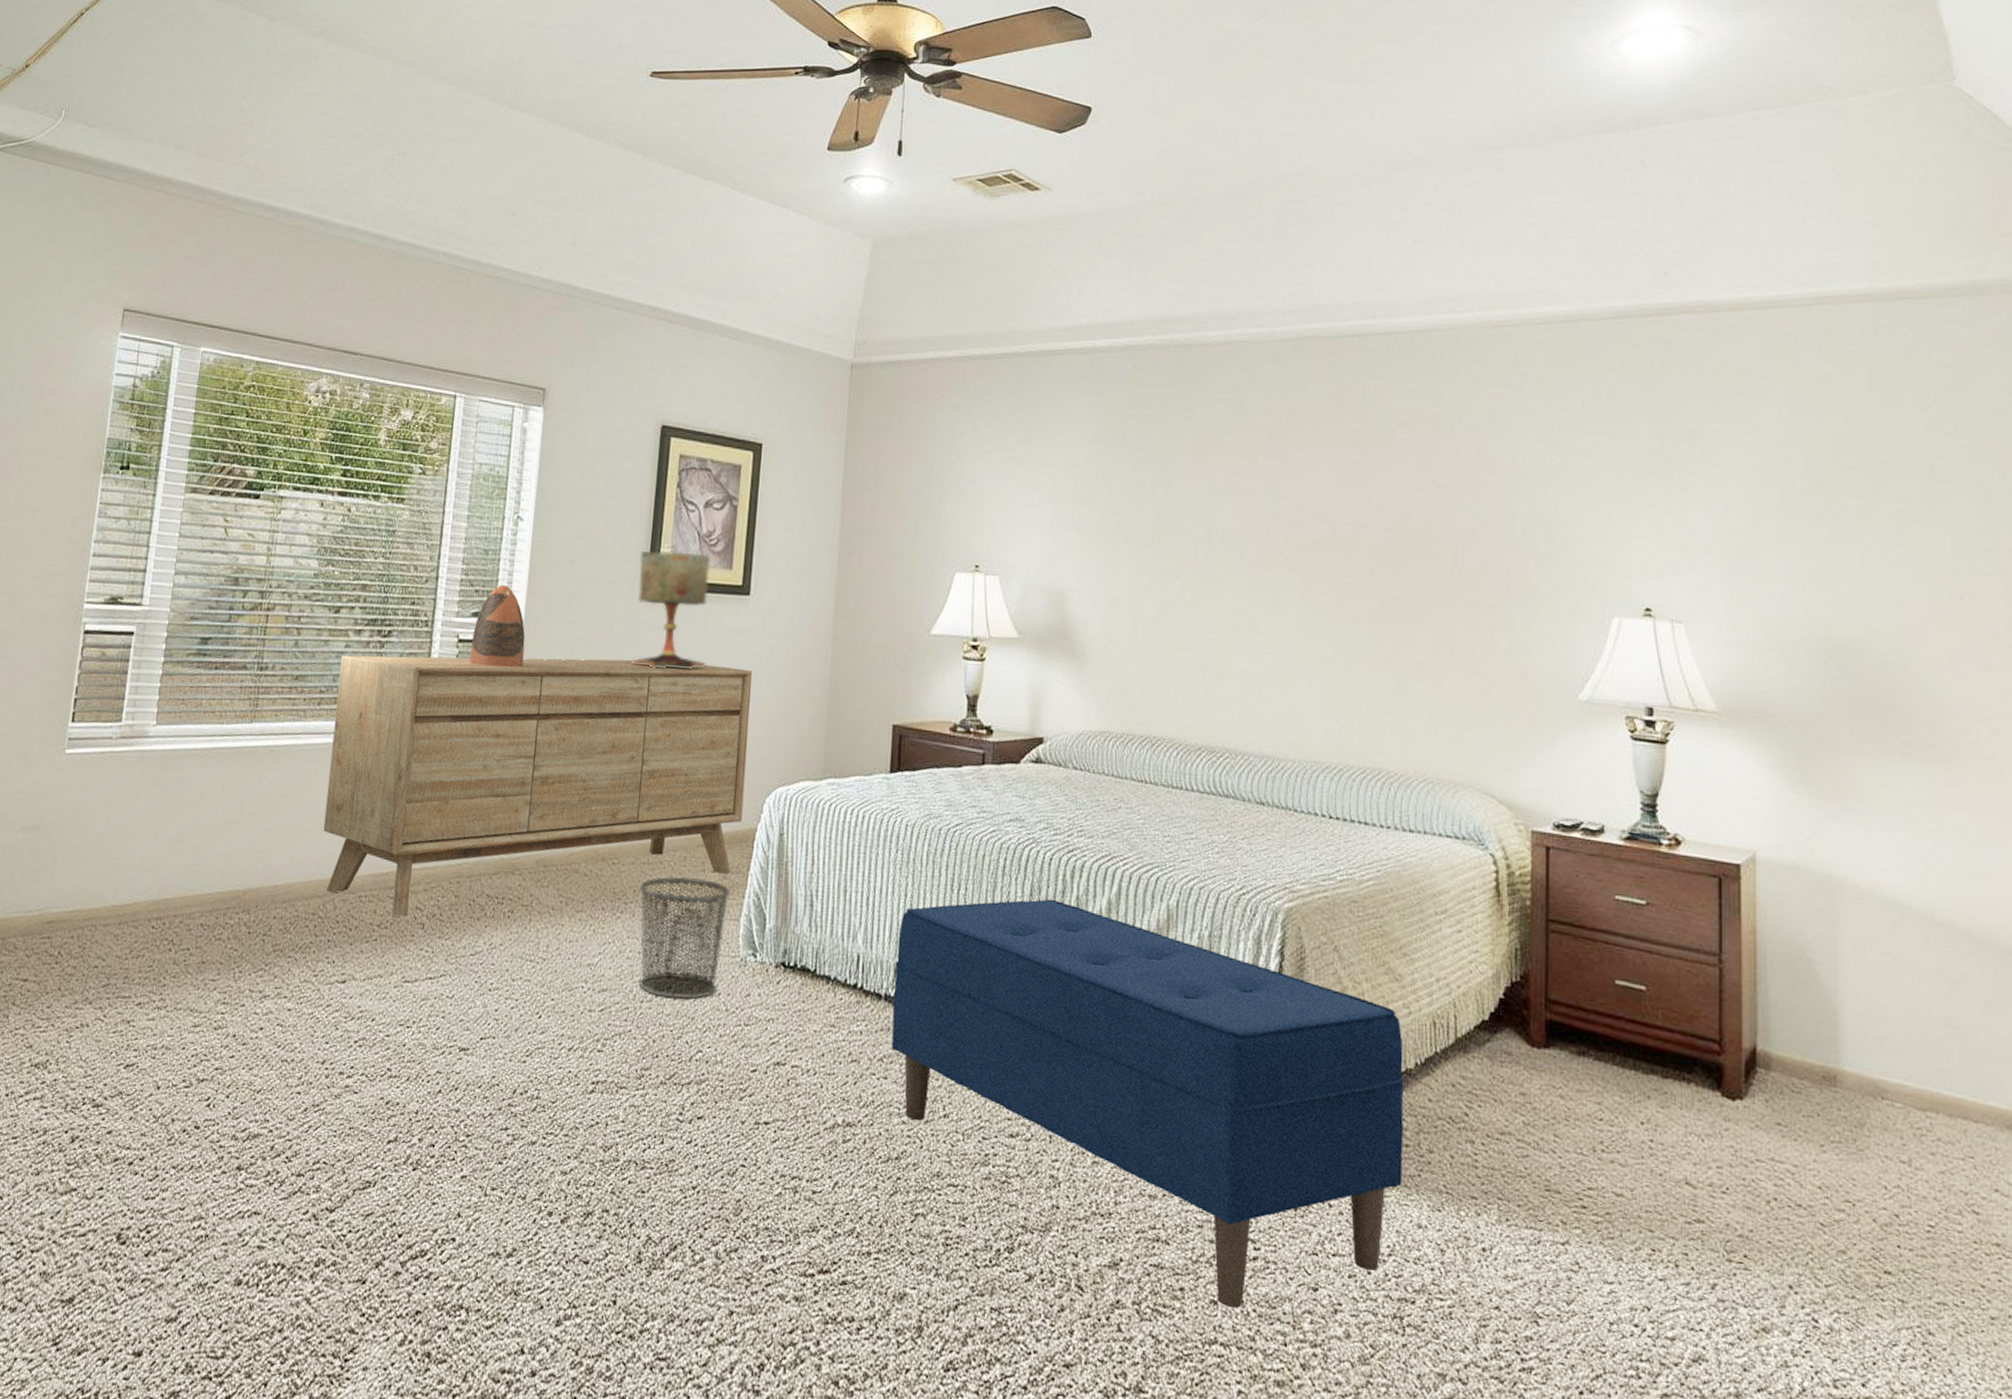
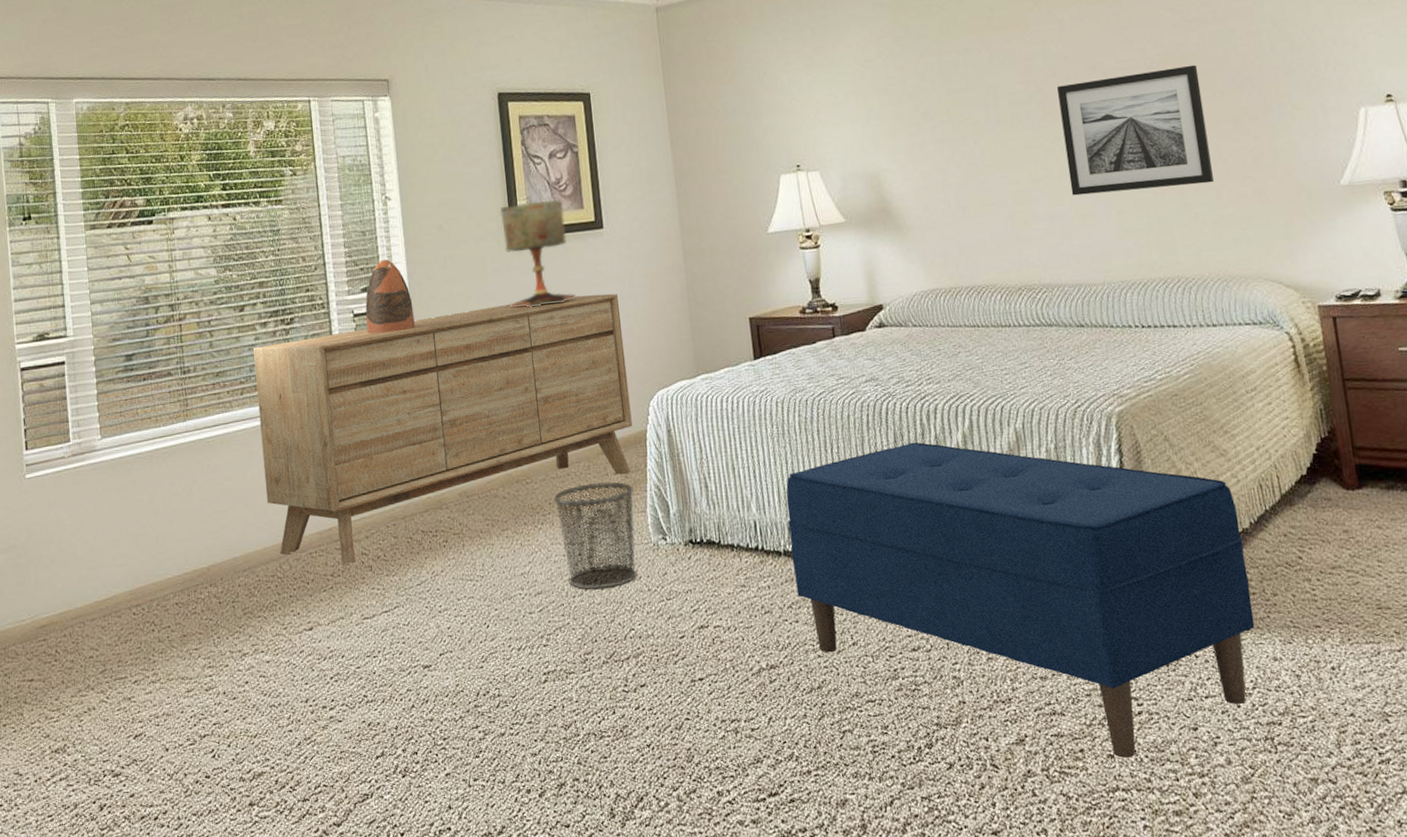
wall art: none [1275,531,1438,670] -> present [1057,64,1214,196]

